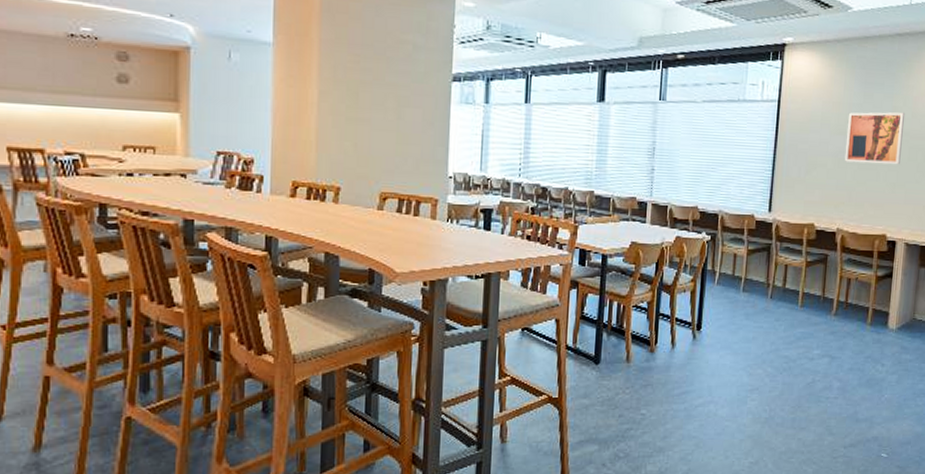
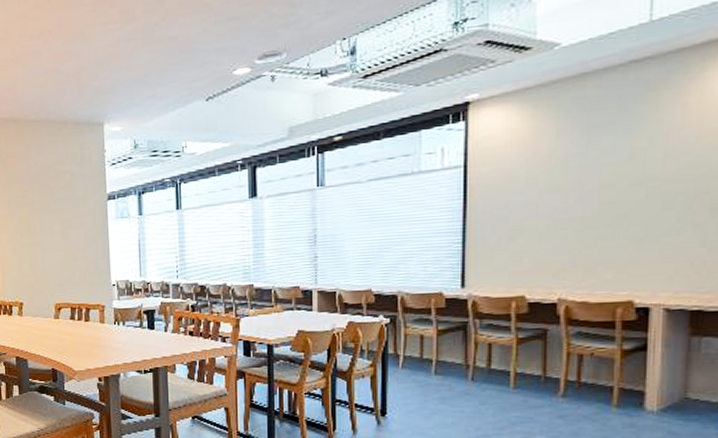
wall art: present [844,112,906,165] -> none [562,152,653,222]

